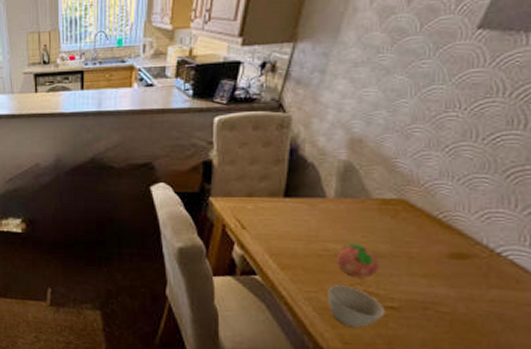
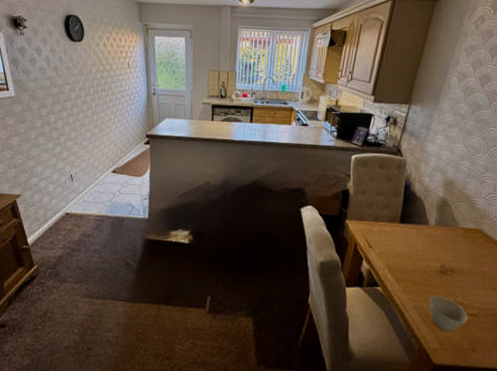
fruit: present [335,243,380,279] -> none [435,262,465,291]

